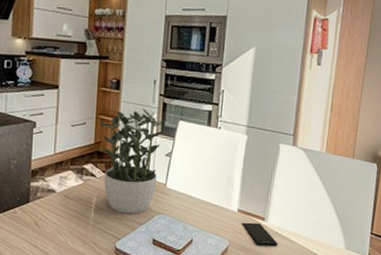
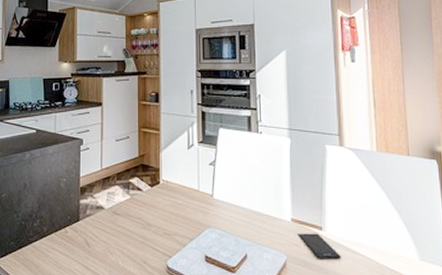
potted plant: present [99,108,169,214] -> none [142,119,209,229]

